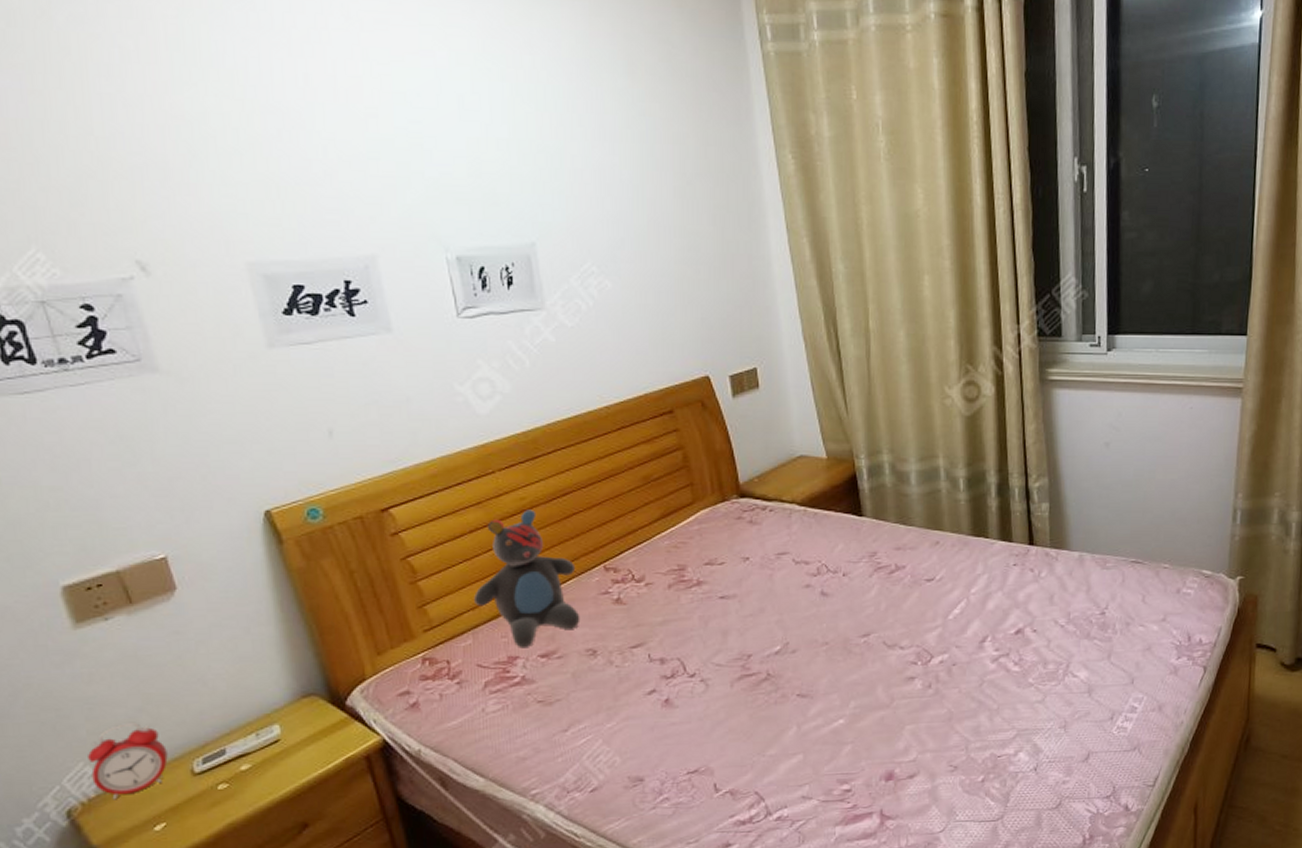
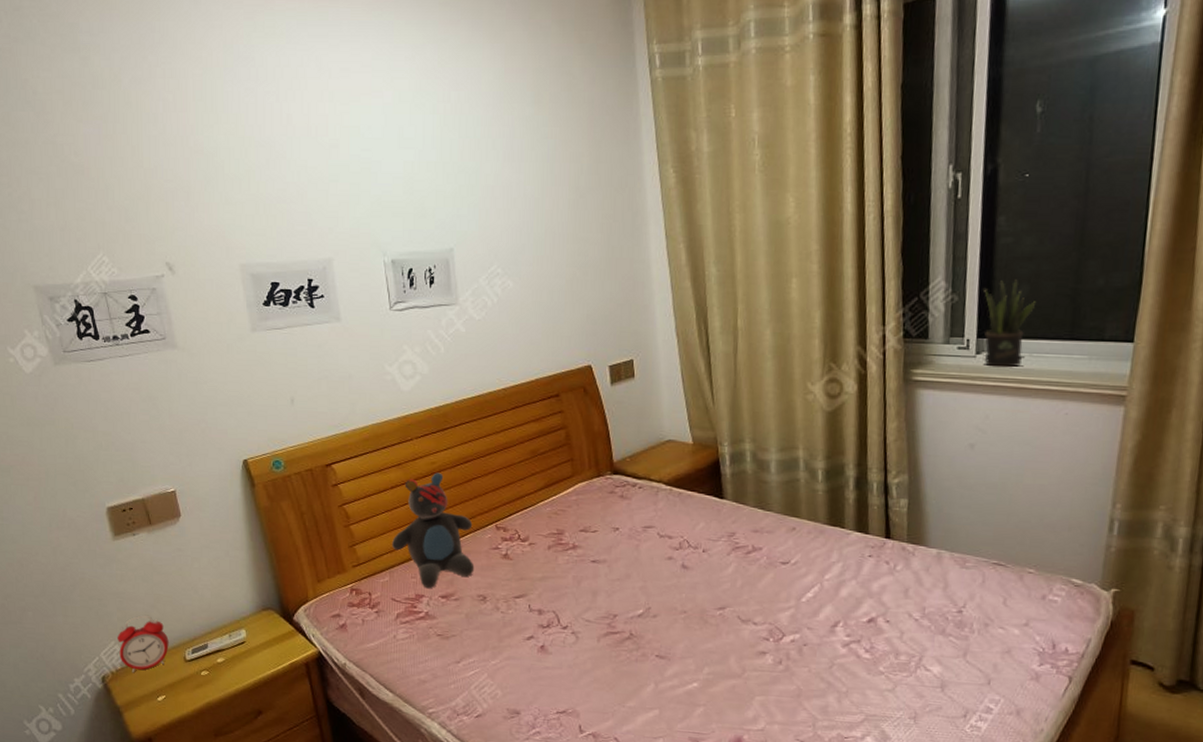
potted plant: none [1112,275,1160,364] -> present [984,279,1037,368]

